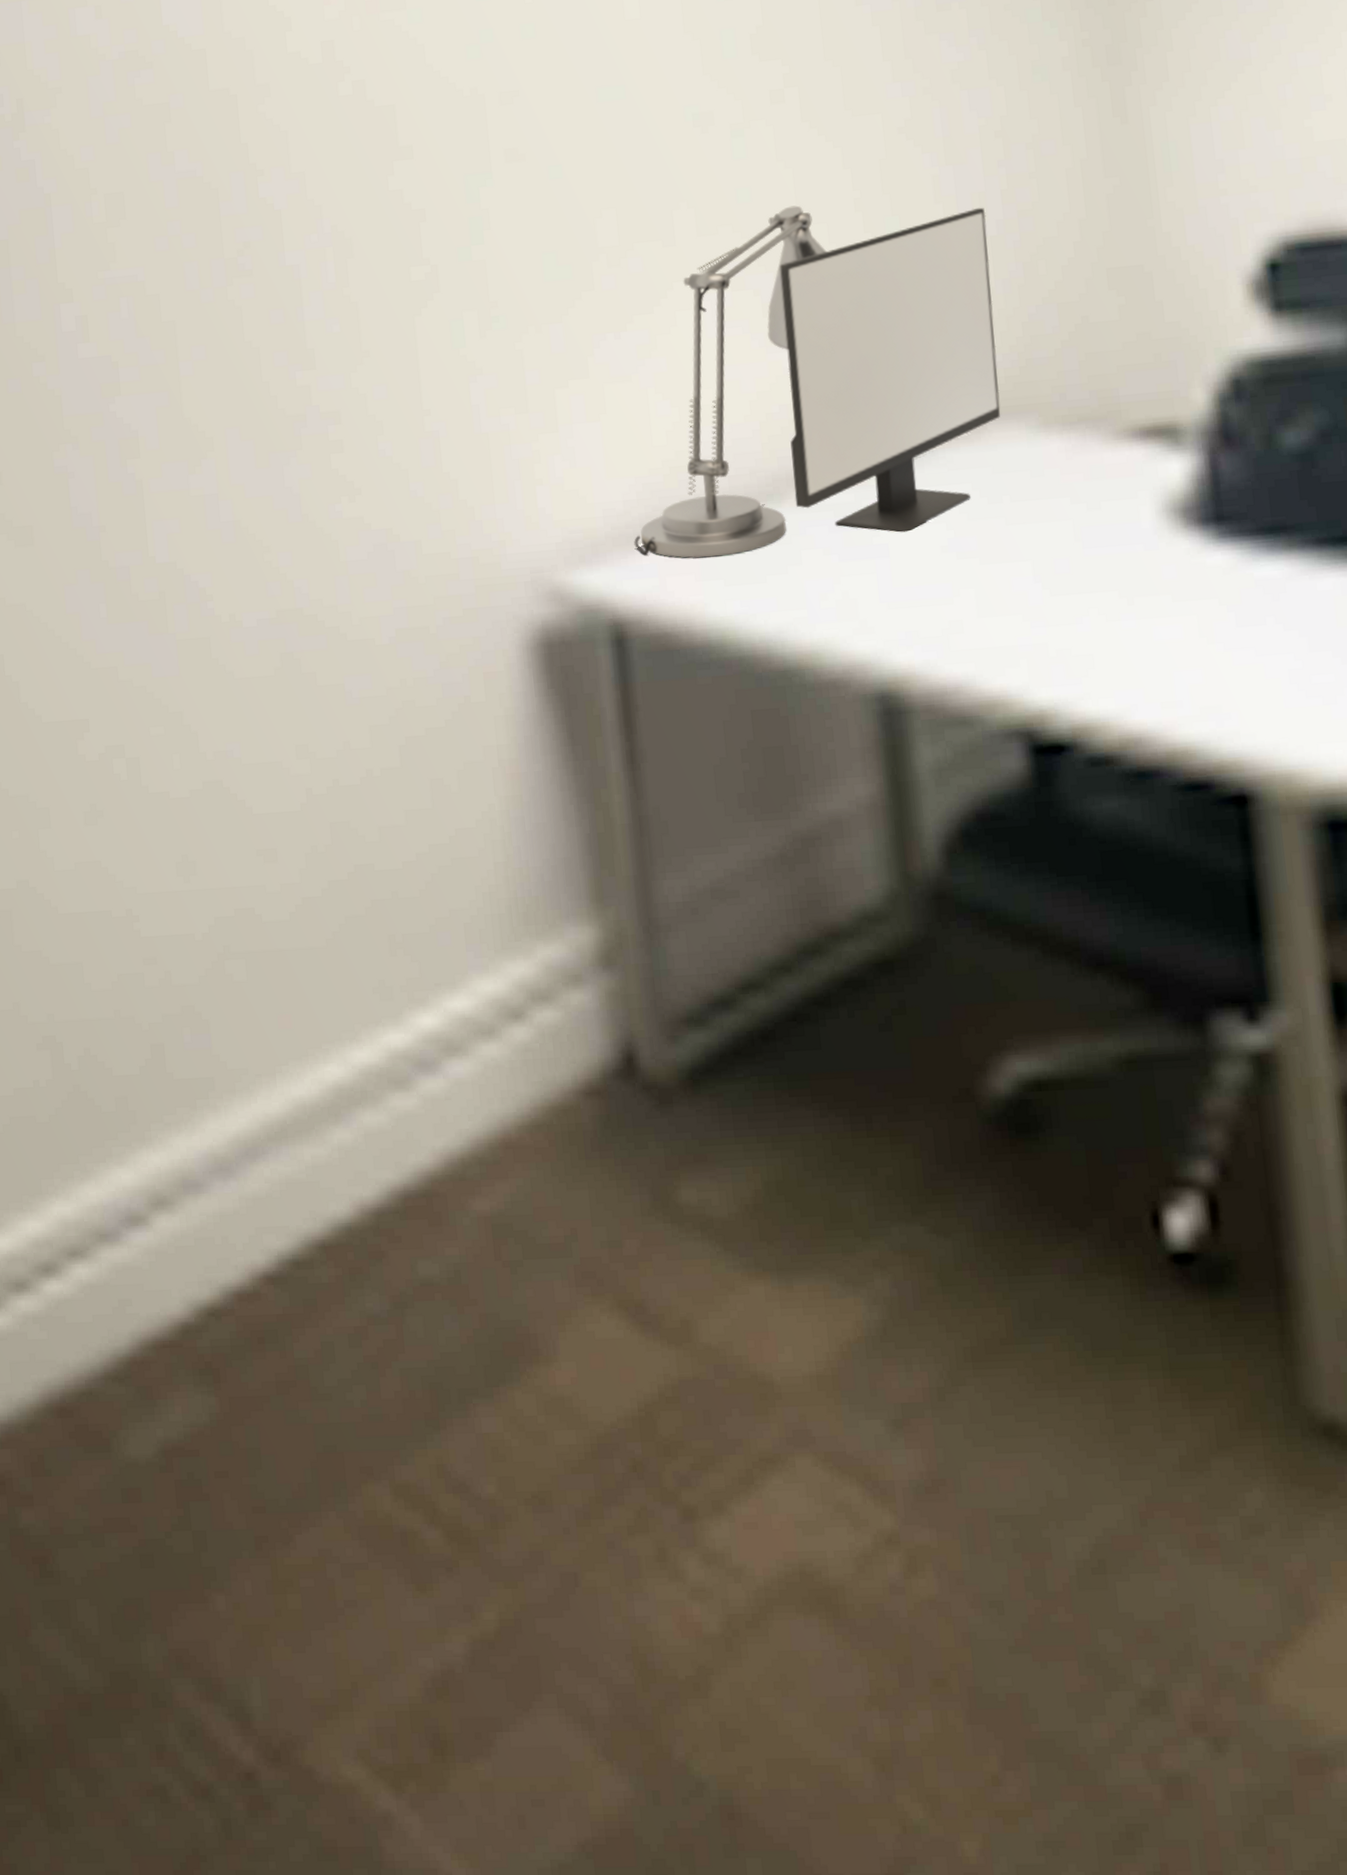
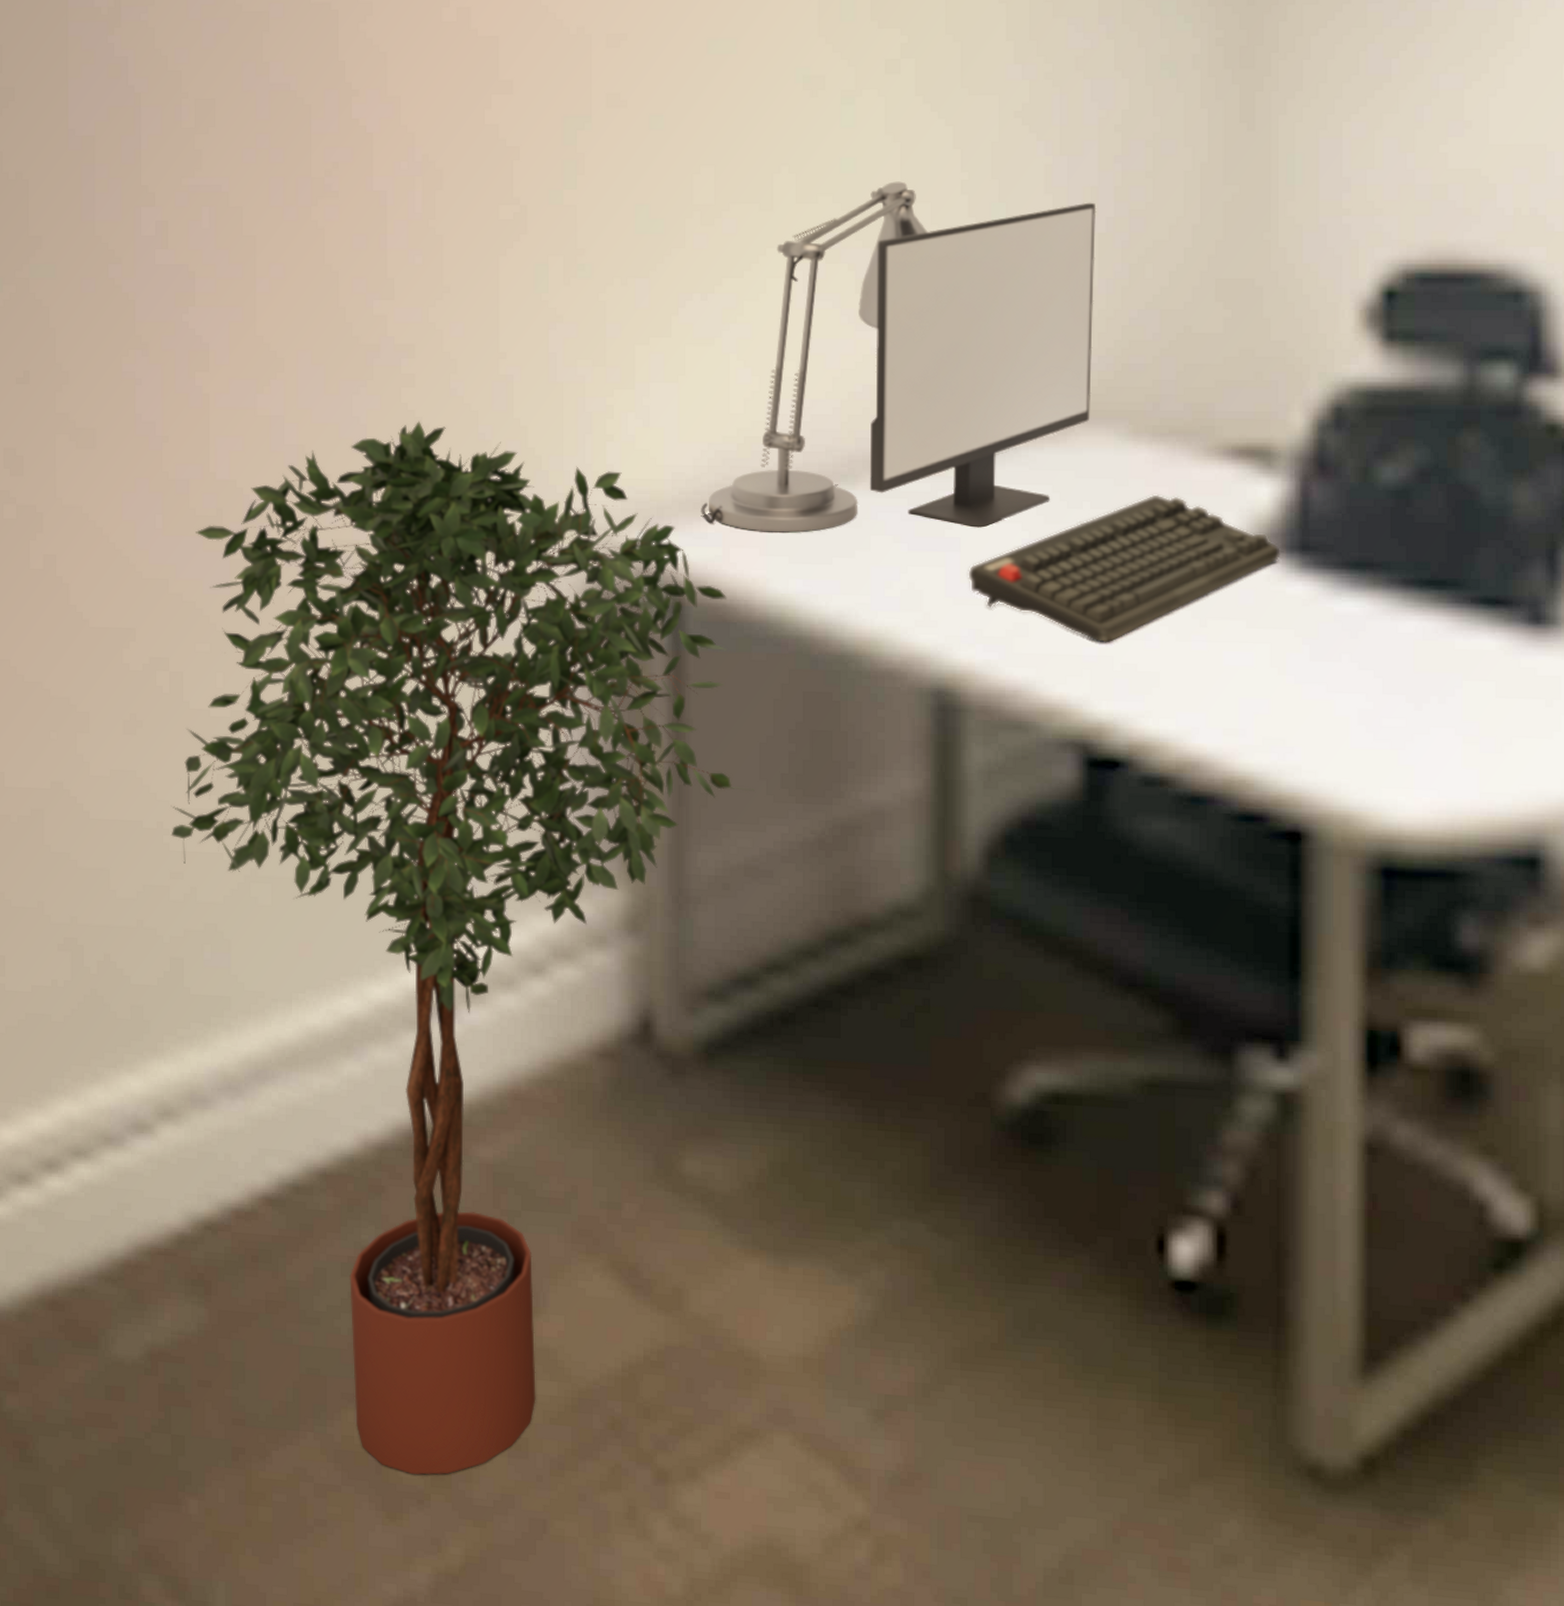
potted tree: none [138,484,713,1542] -> present [171,420,754,1475]
computer keyboard: none [899,481,1198,632] -> present [968,494,1282,643]

